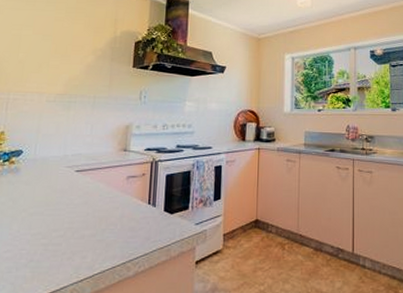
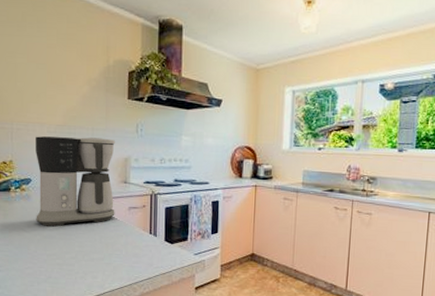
coffee maker: none [23,105,117,202] -> present [36,136,115,227]

